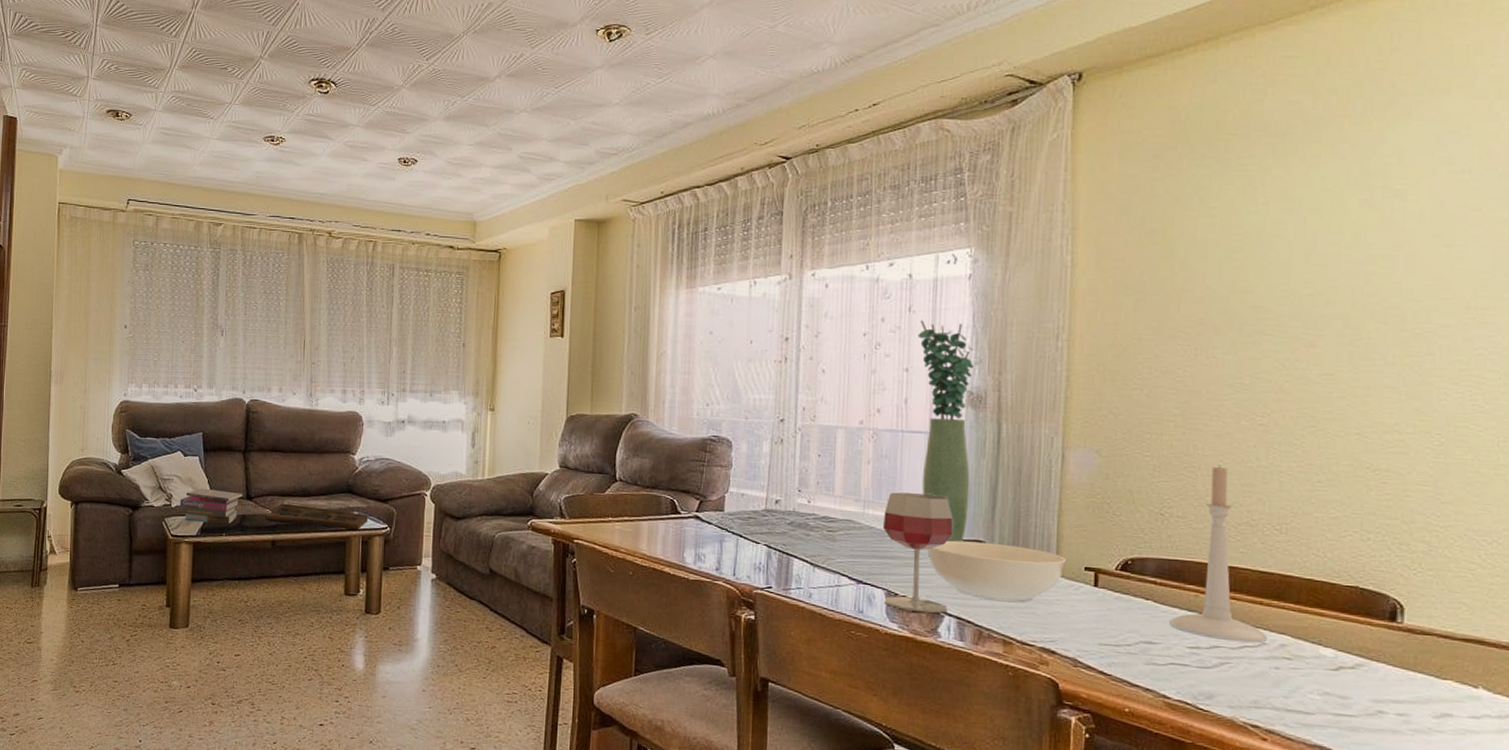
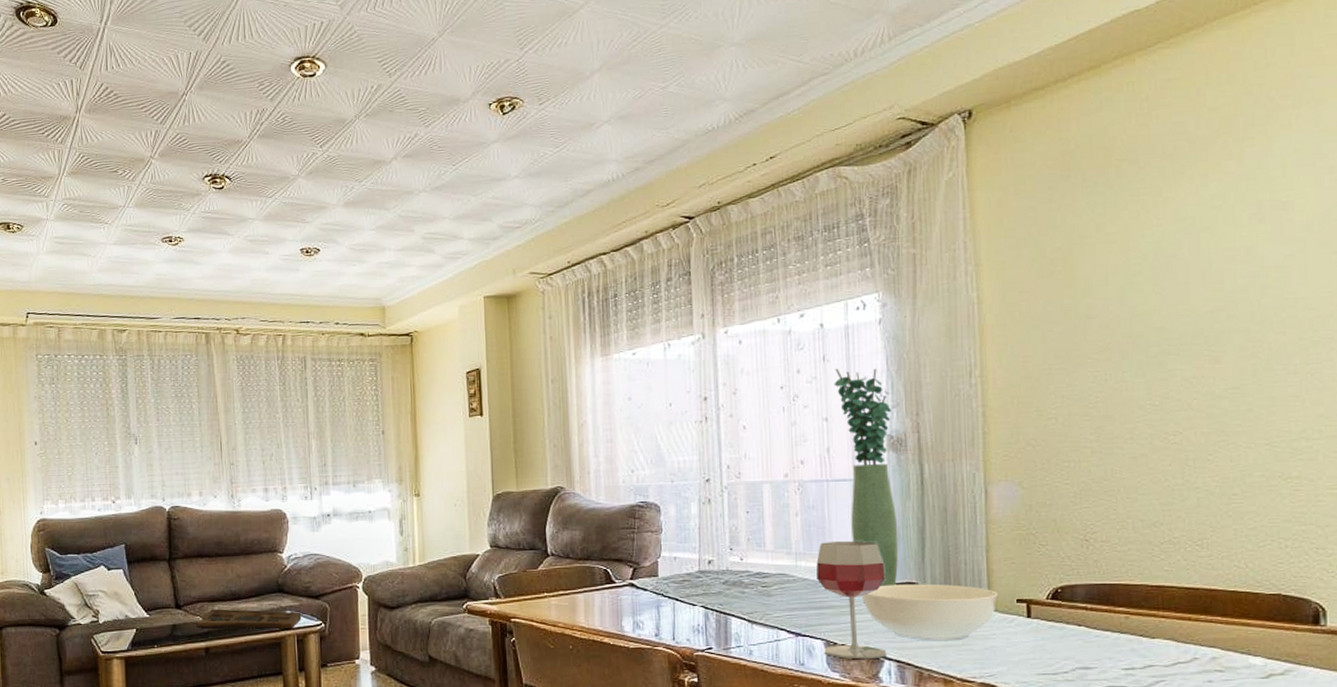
books: present [179,488,243,525] -> none [107,601,172,637]
candlestick: present [1169,465,1268,644] -> none [1103,486,1199,660]

